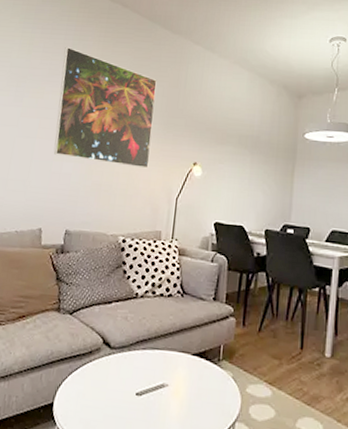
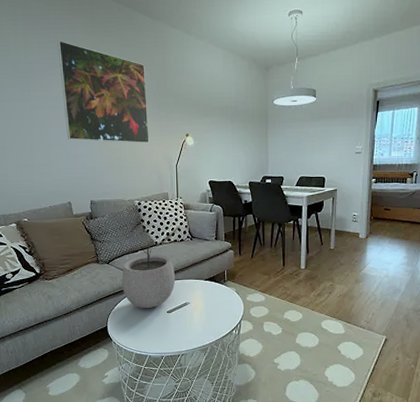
plant pot: none [82,296,155,385] -> present [121,245,176,308]

